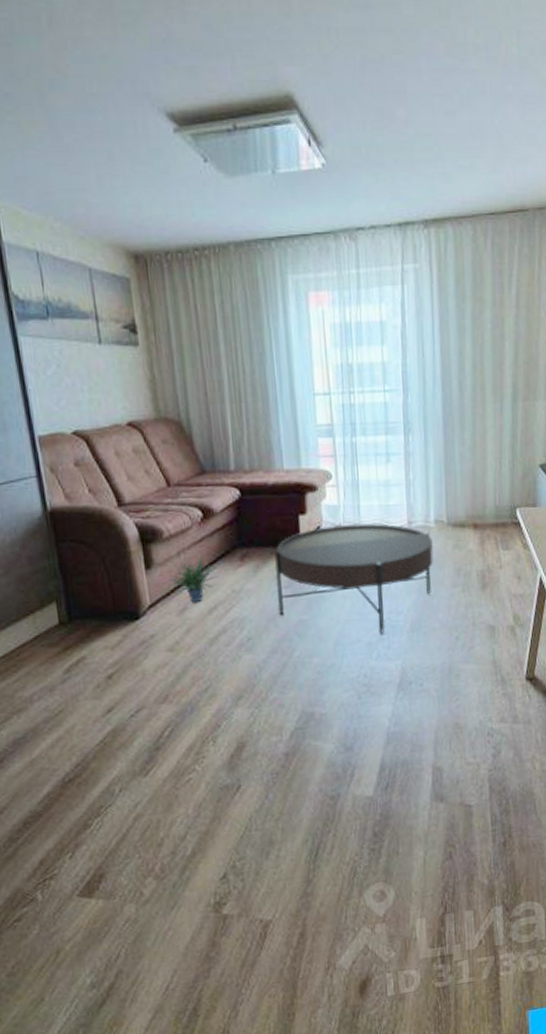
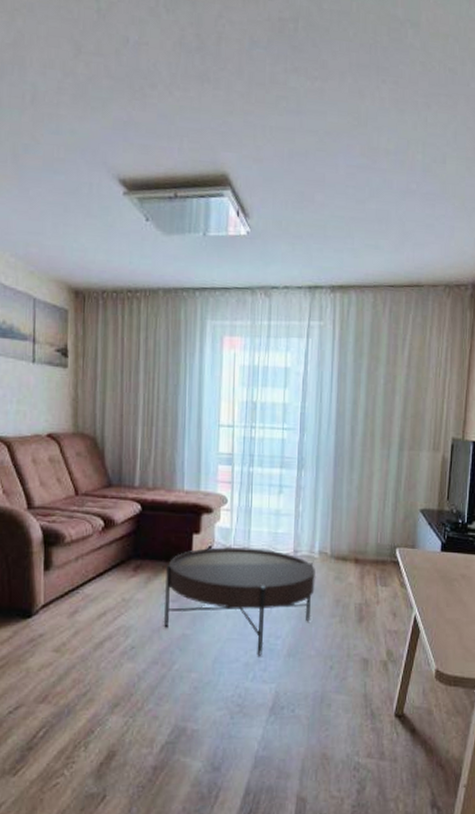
potted plant: present [169,557,218,602] -> none [65,562,111,606]

